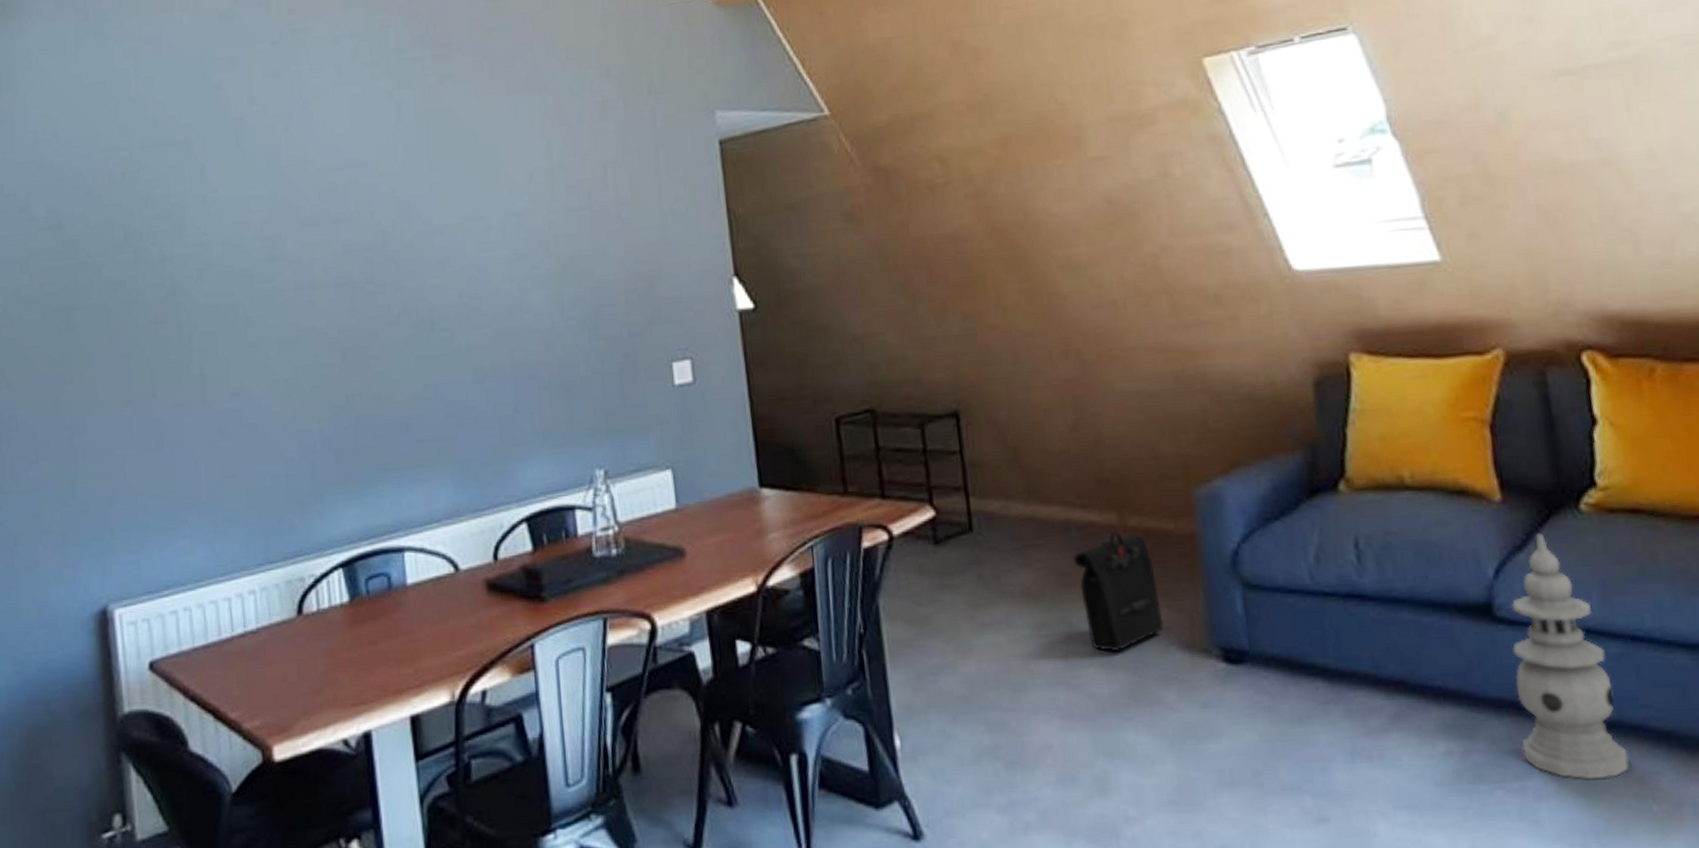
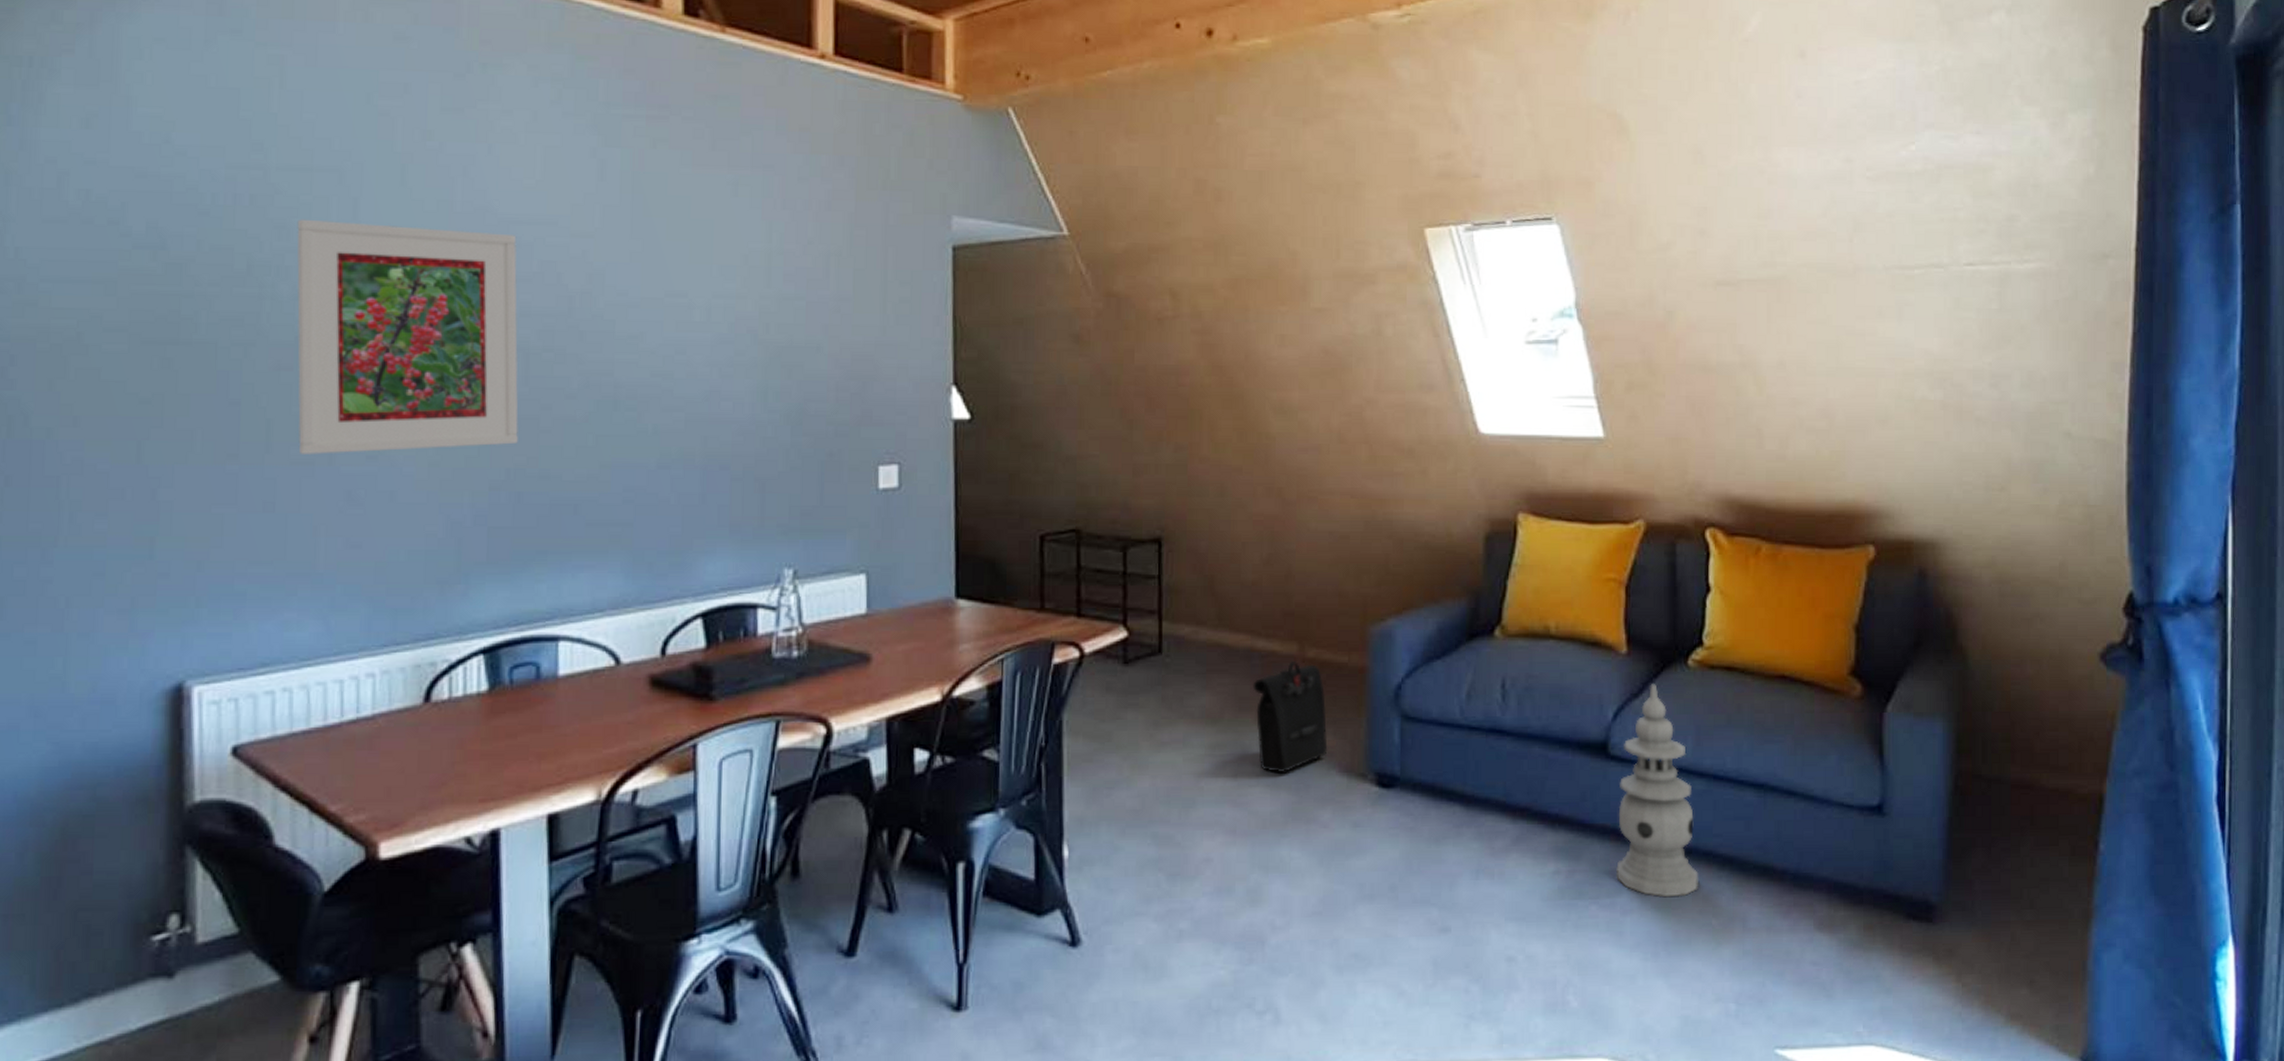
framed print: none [159,180,353,397] -> present [297,219,519,454]

